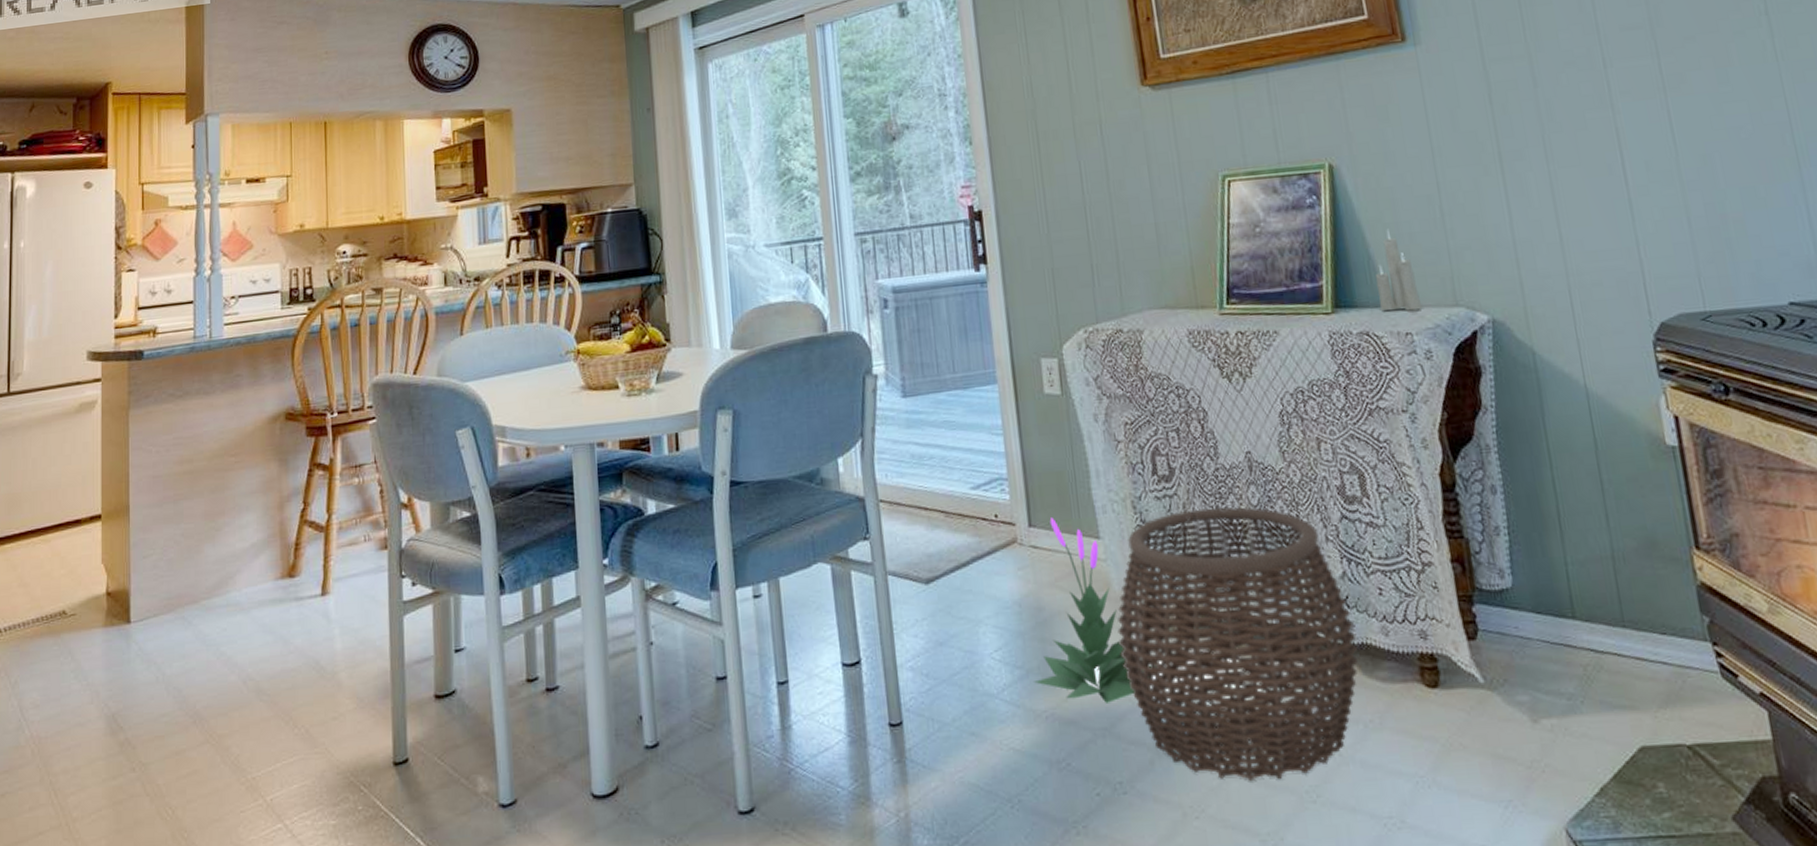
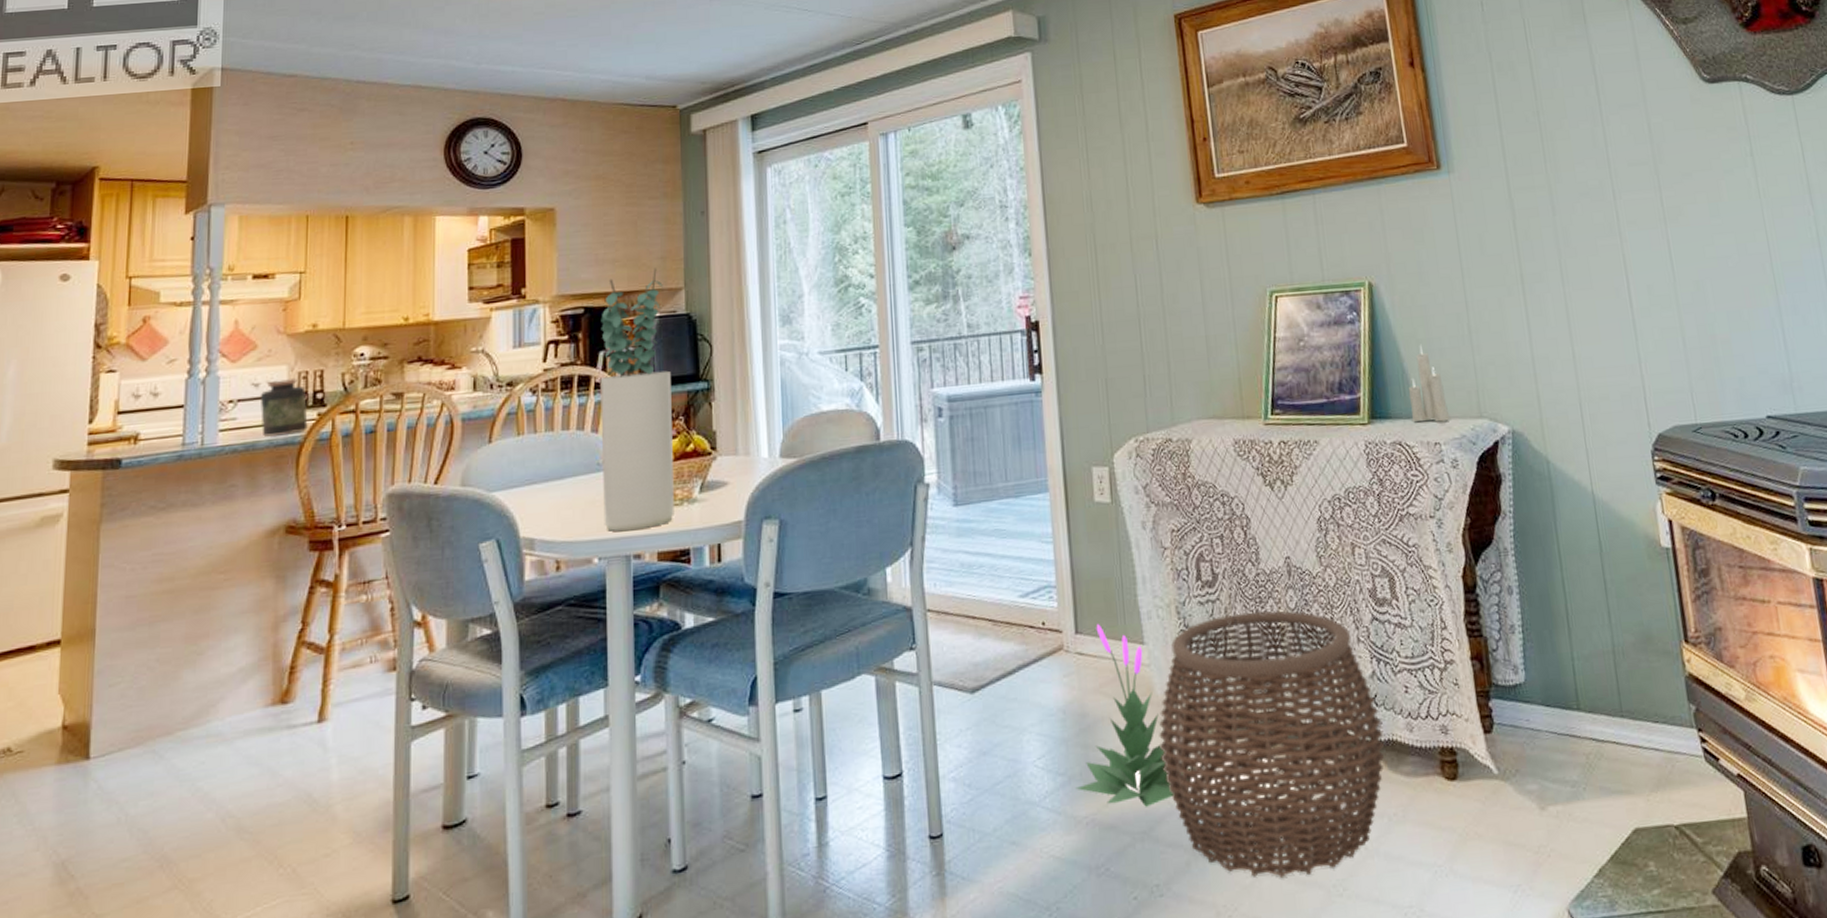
jar: none [257,275,300,330] -> present [260,378,308,437]
vase: none [557,165,633,421] -> present [600,268,674,532]

